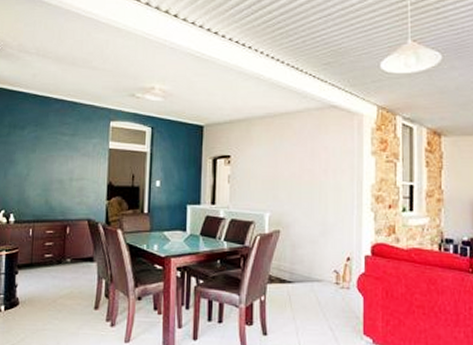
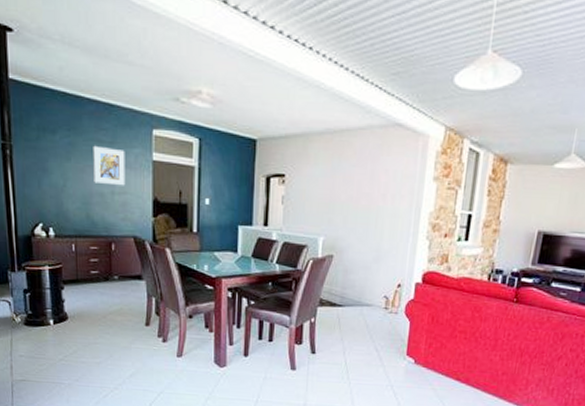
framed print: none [55,138,85,173] -> present [93,145,126,186]

